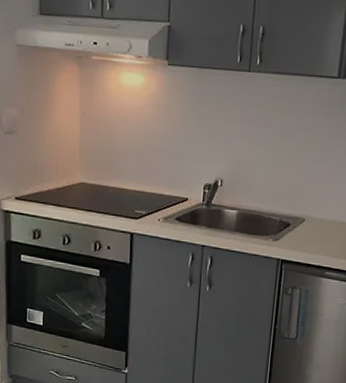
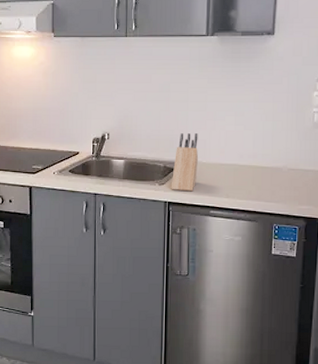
knife block: none [285,185,320,250] -> present [171,133,199,192]

